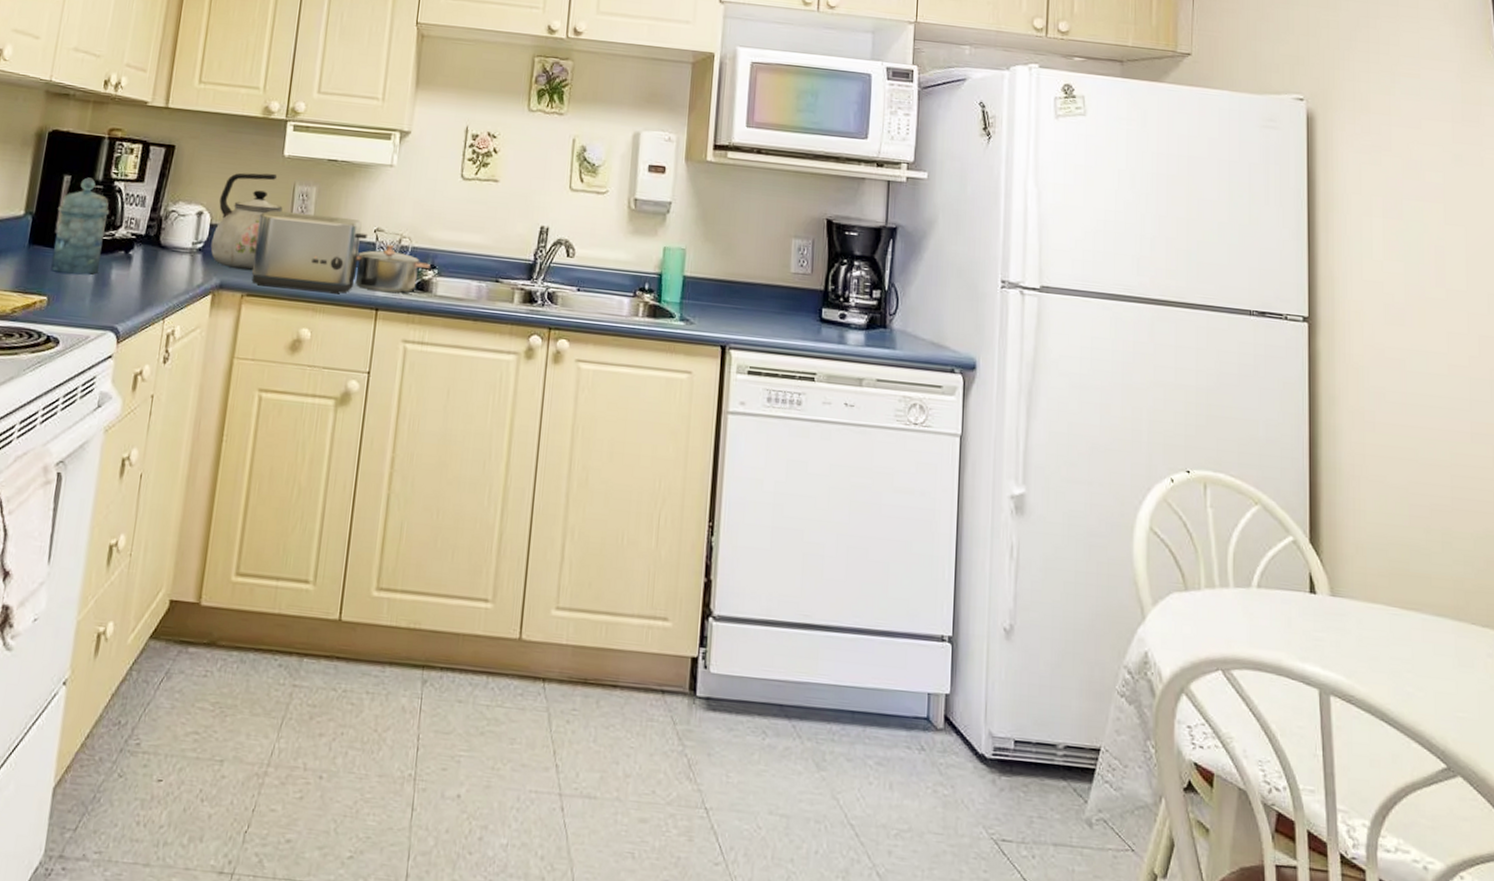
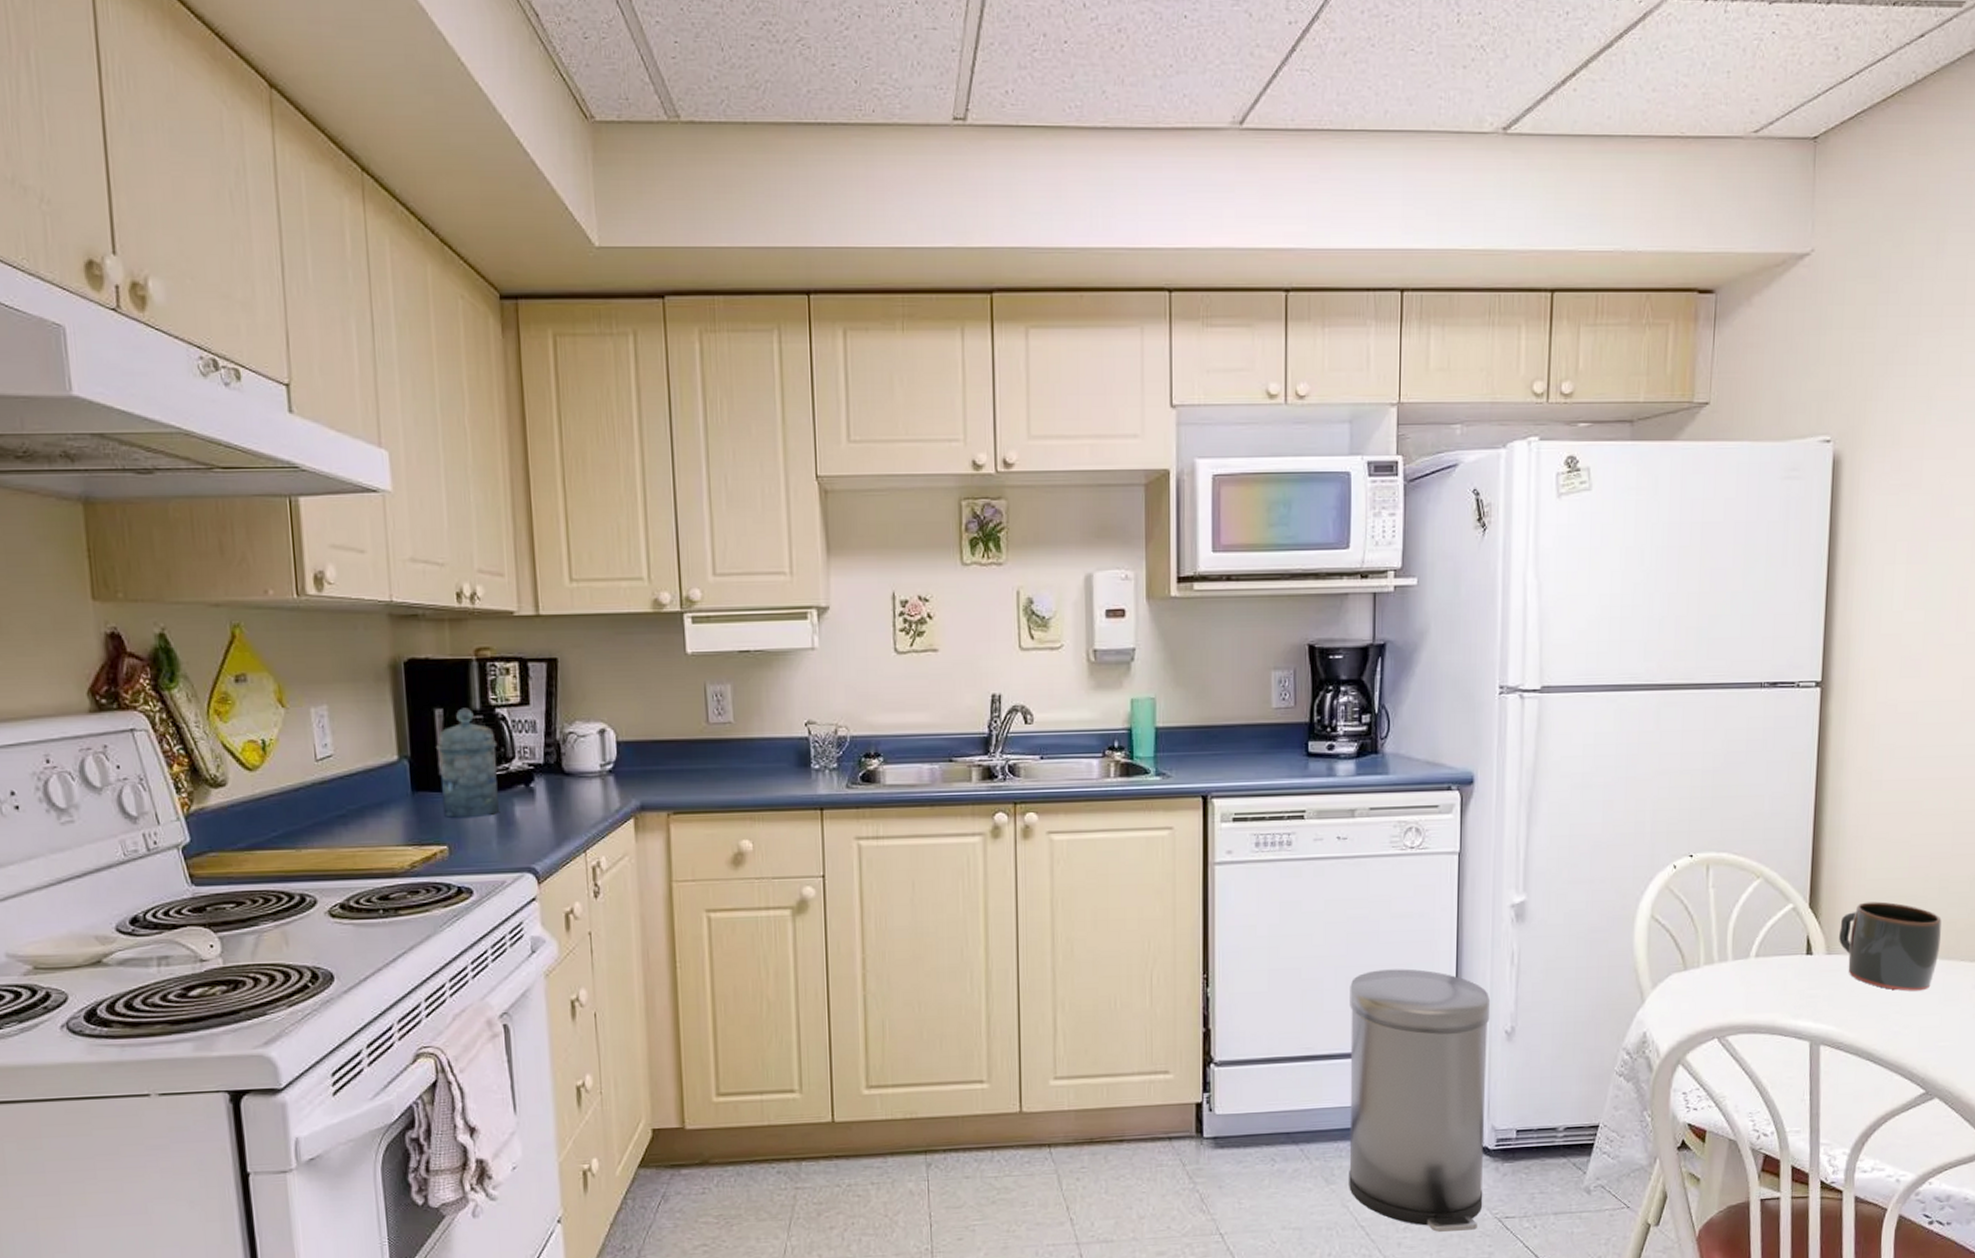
kettle: present [210,173,283,271] -> none [621,675,696,787]
toaster: present [251,210,368,294] -> none [671,713,799,801]
cooking pot: present [355,244,430,293] -> none [789,736,874,790]
pedal bin: none [840,543,990,849] -> present [1349,969,1491,1232]
mug: none [1342,545,1449,651] -> present [1839,901,1942,992]

